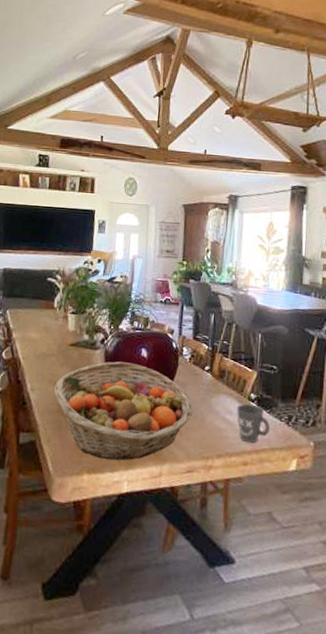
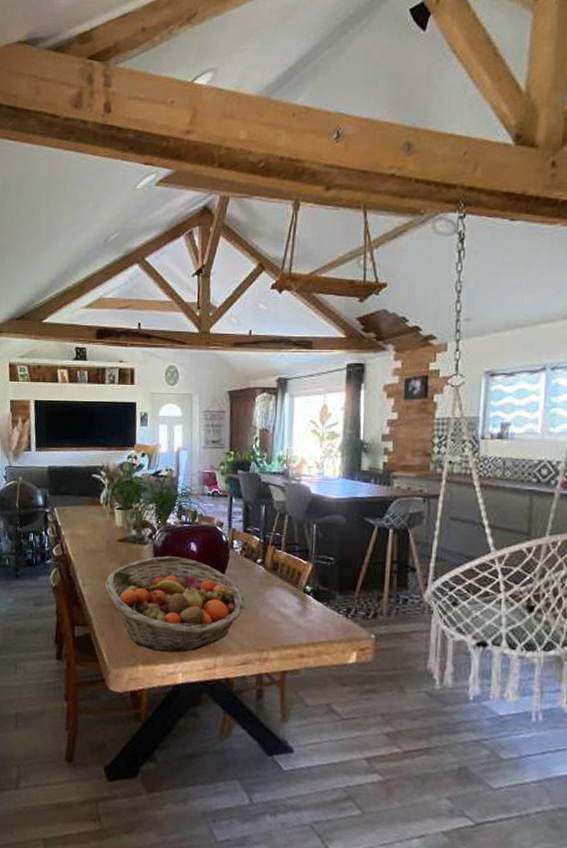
mug: present [236,403,270,443] -> none [291,596,327,635]

